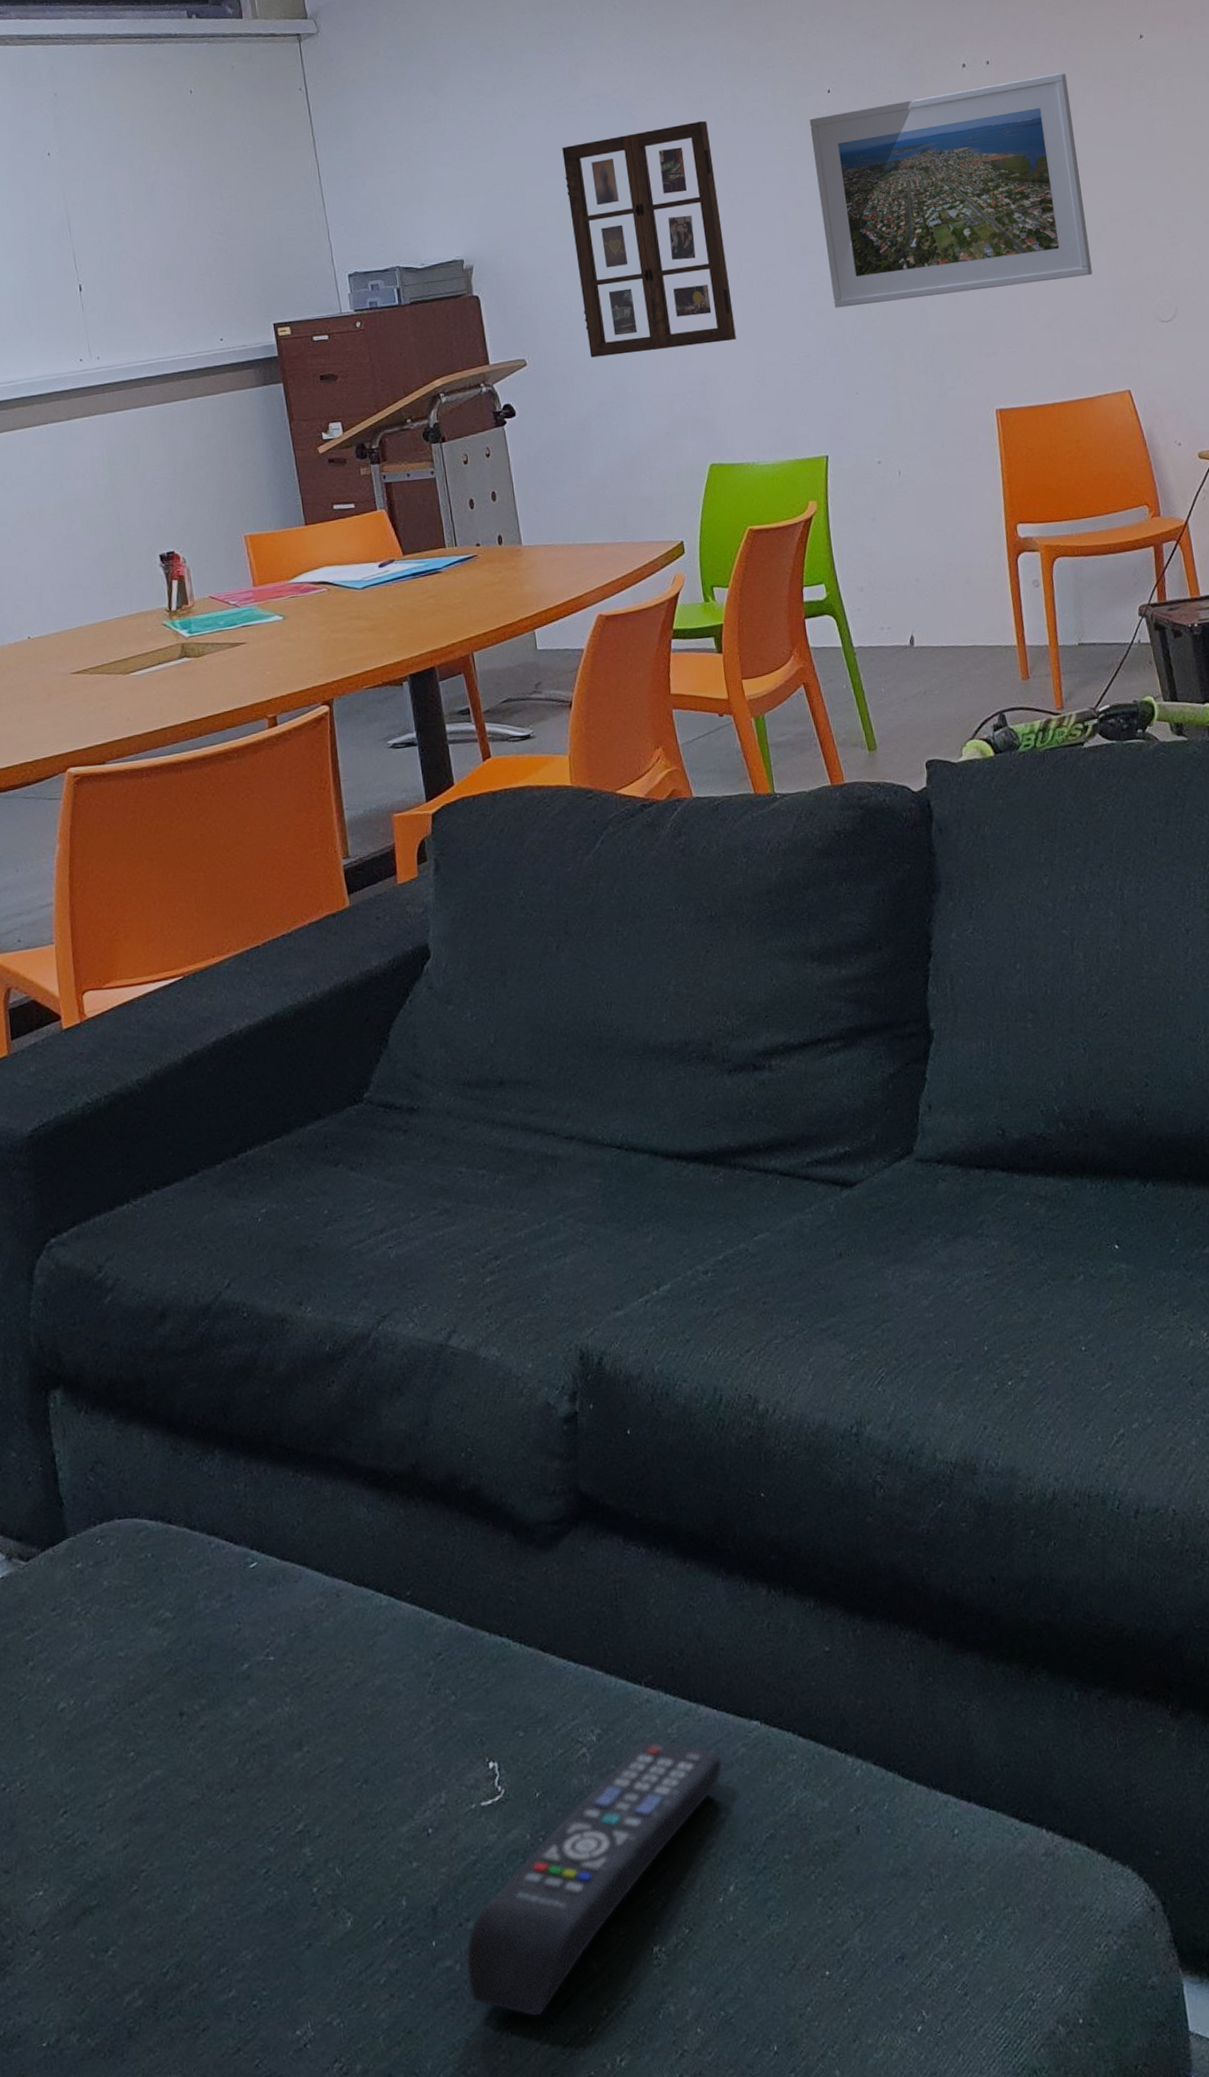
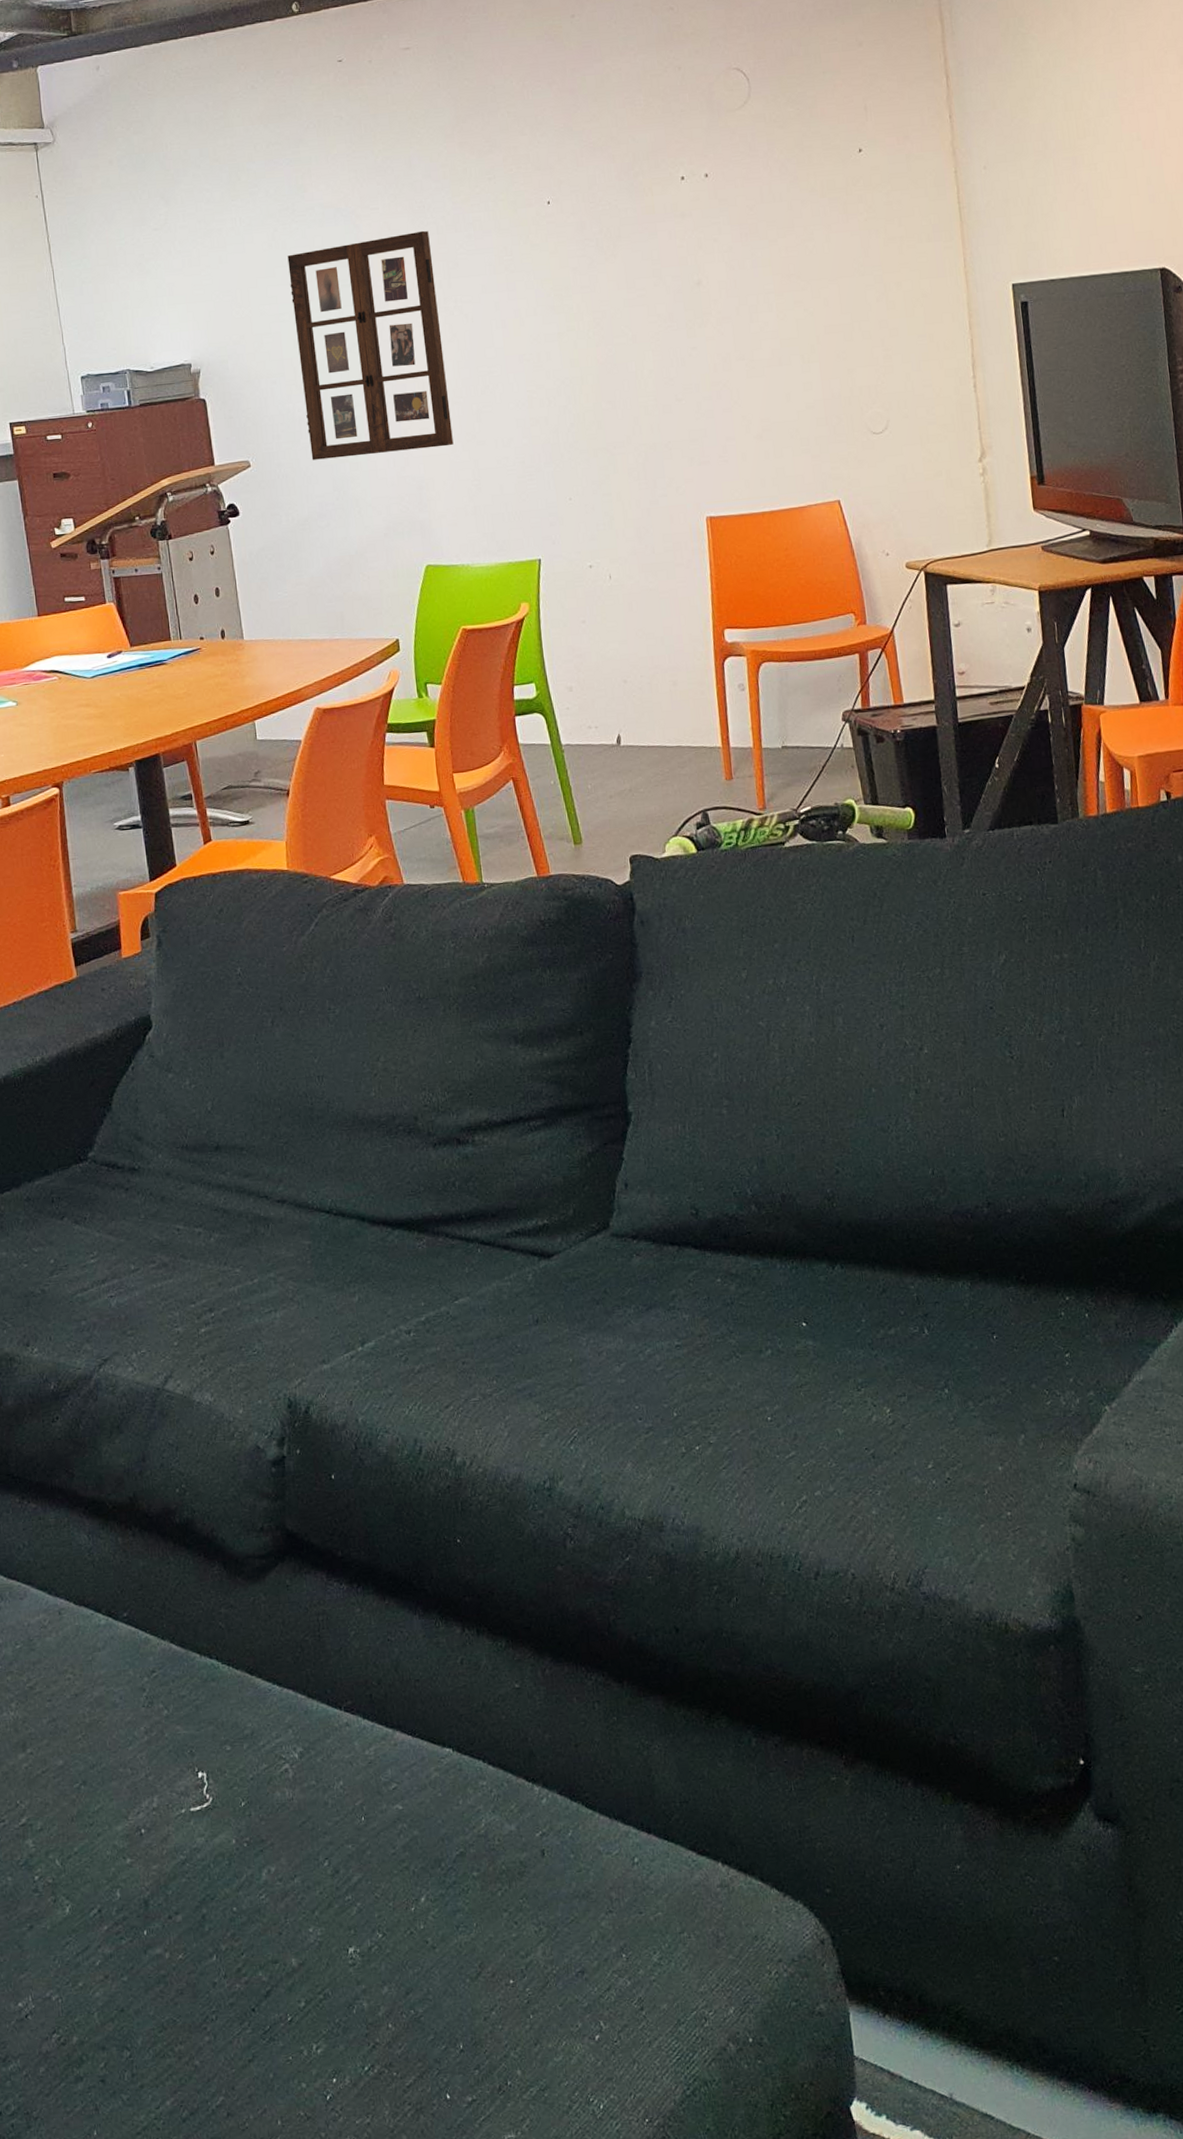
remote control: present [466,1740,723,2017] -> none [175,1760,417,2005]
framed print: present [809,73,1093,308] -> none [528,186,805,416]

